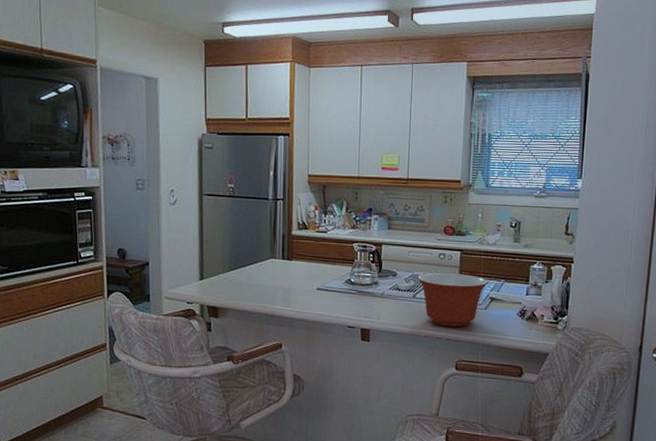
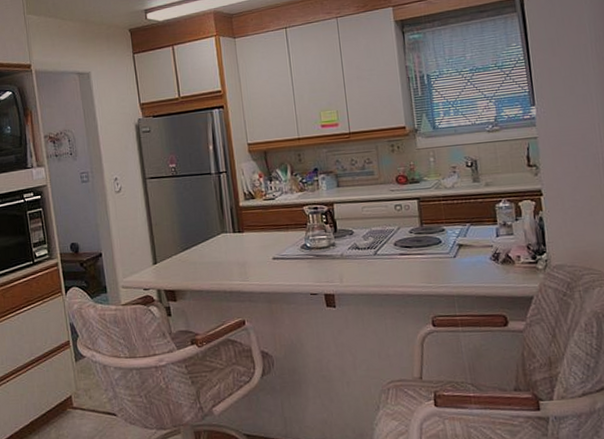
mixing bowl: present [417,272,488,327] -> none [376,223,453,282]

